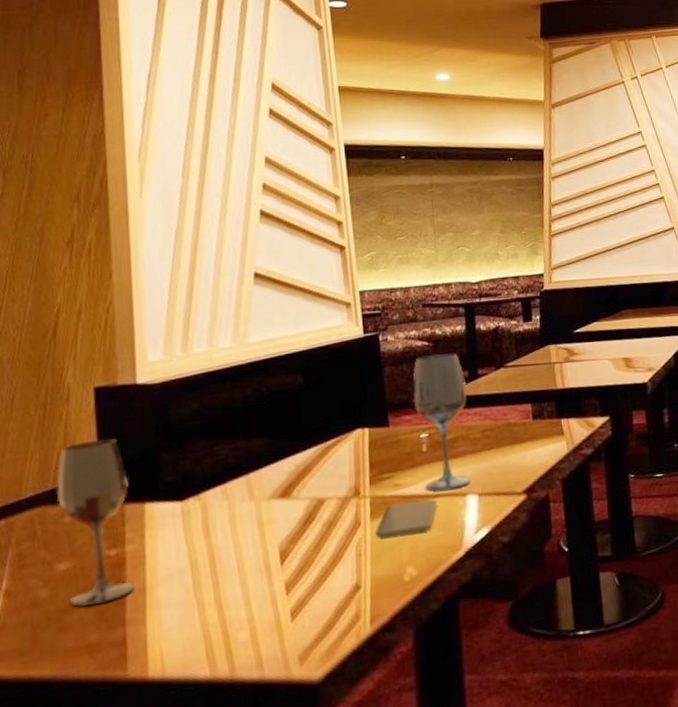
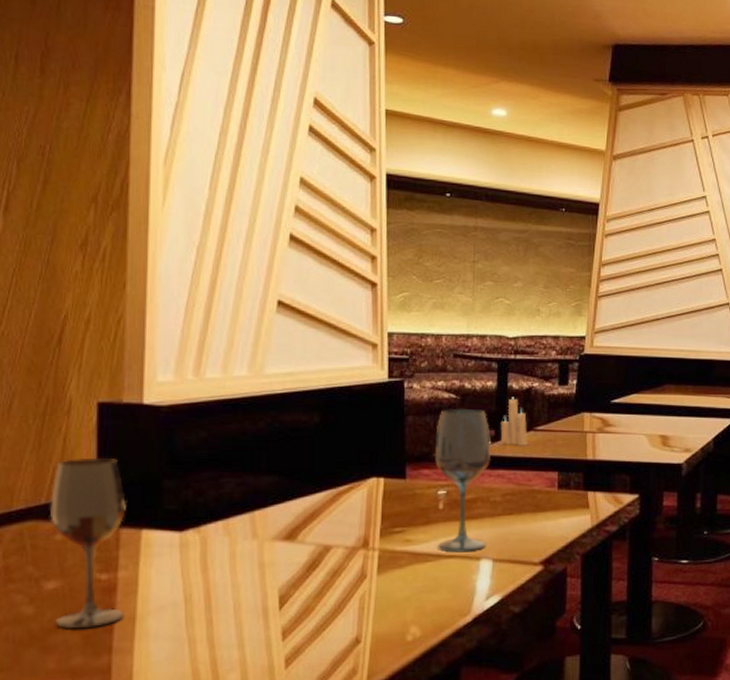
smartphone: present [376,499,437,538] -> none [382,559,448,594]
candle: none [472,338,500,385] -> present [500,397,528,446]

